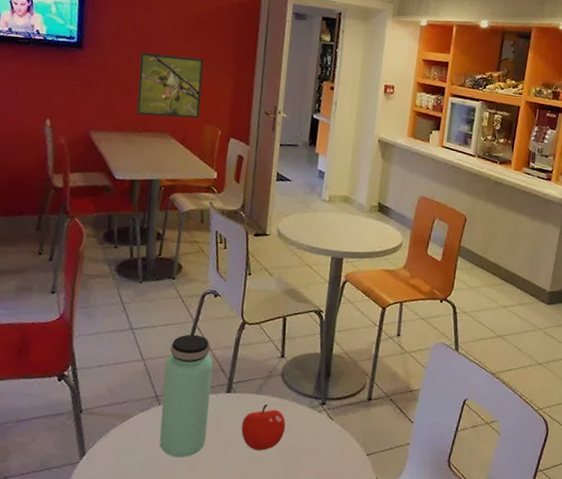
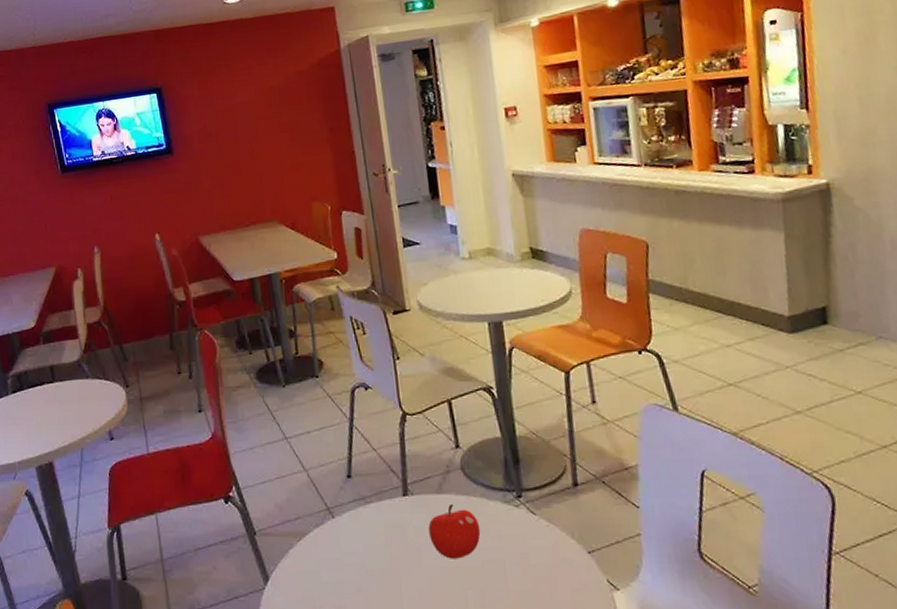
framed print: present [136,52,204,119] -> none [229,132,304,208]
bottle: present [159,334,213,457] -> none [329,434,393,574]

